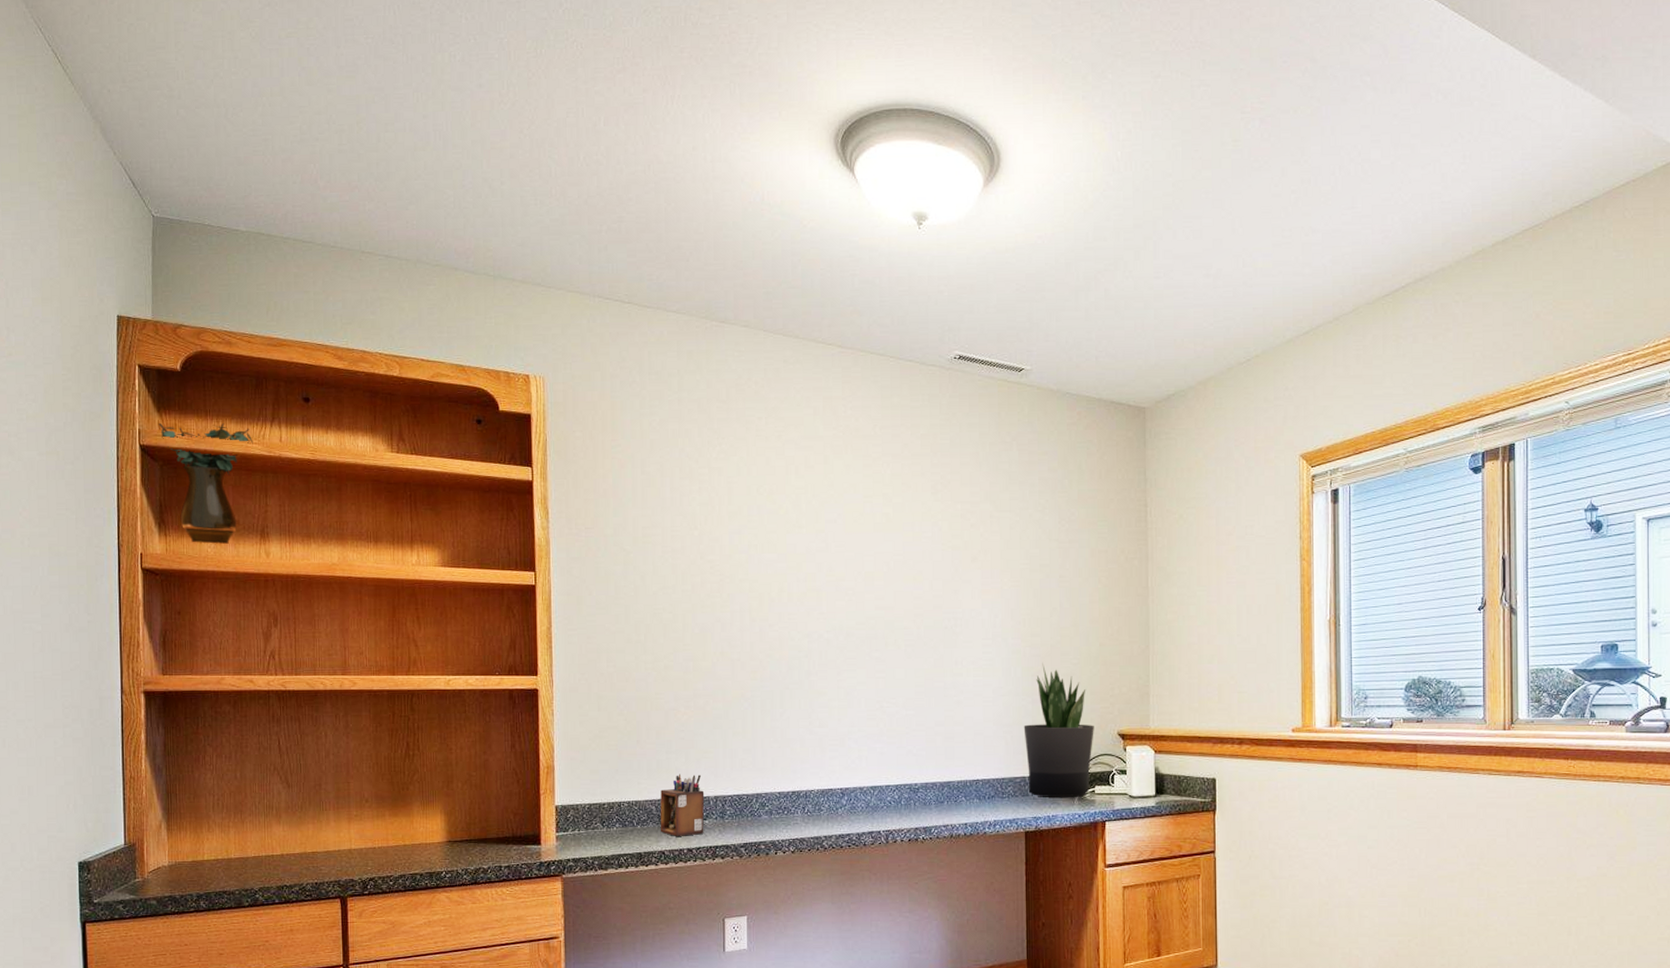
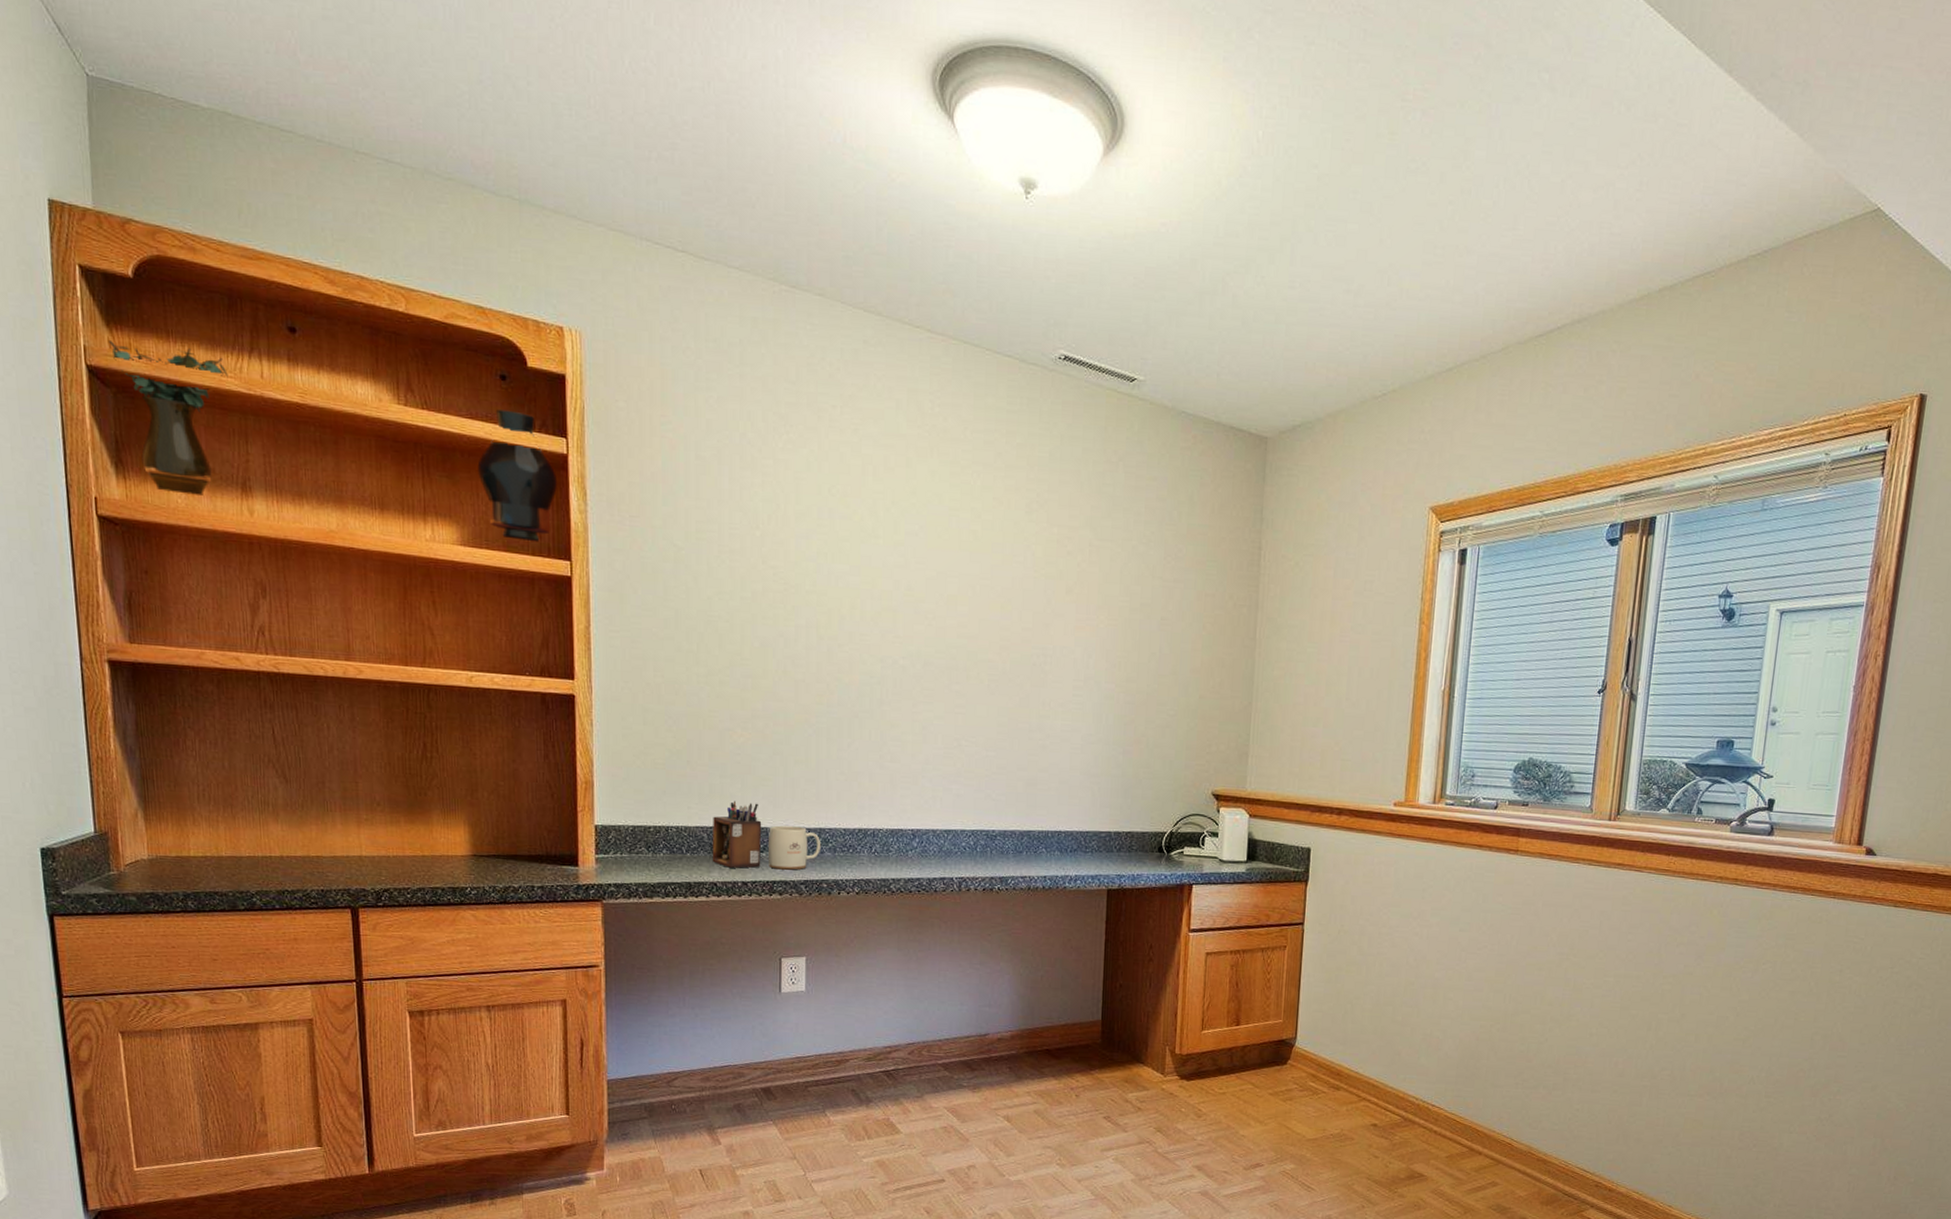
vase: none [456,448,524,558] -> present [477,409,558,543]
mug: none [710,793,759,835] -> present [767,825,822,870]
planter: present [1023,663,1094,797] -> none [1112,712,1188,857]

